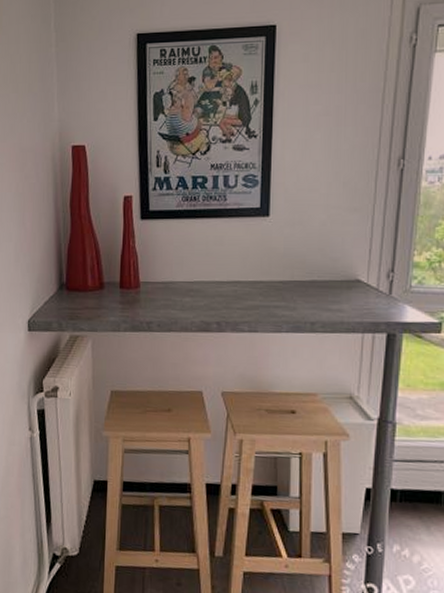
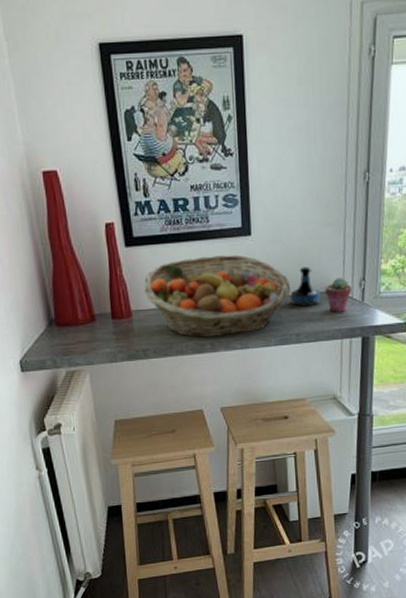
fruit basket: none [154,234,309,317] -> present [143,254,291,338]
tequila bottle: none [307,252,342,294] -> present [290,266,321,307]
potted succulent: none [346,266,378,304] -> present [325,277,352,312]

